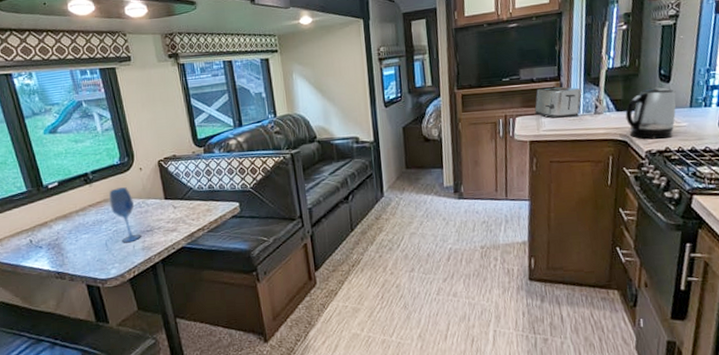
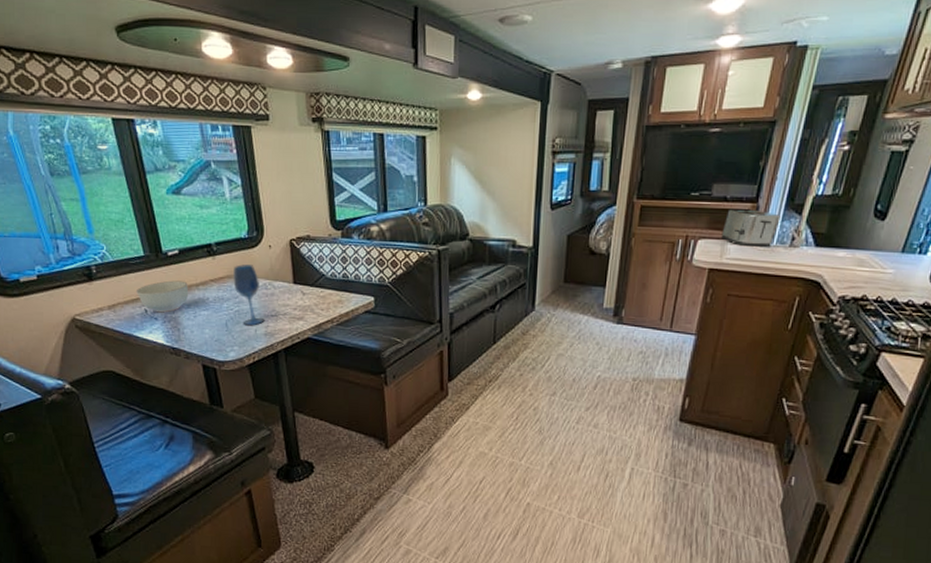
bowl: none [20,209,69,242] -> present [135,280,188,313]
kettle: present [625,87,677,140] -> none [824,224,890,286]

